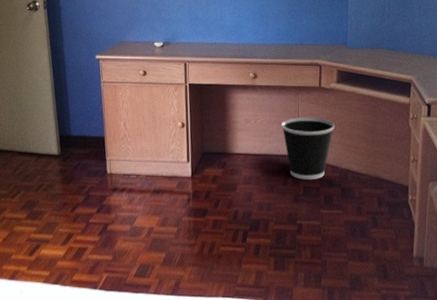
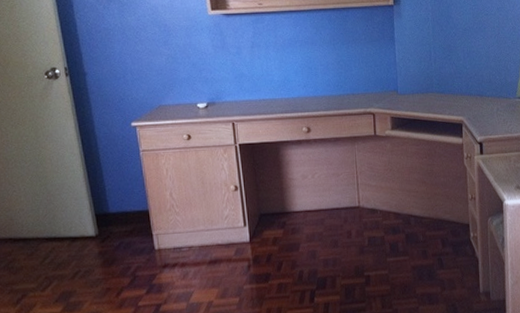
wastebasket: present [281,117,335,180] -> none [339,165,394,230]

